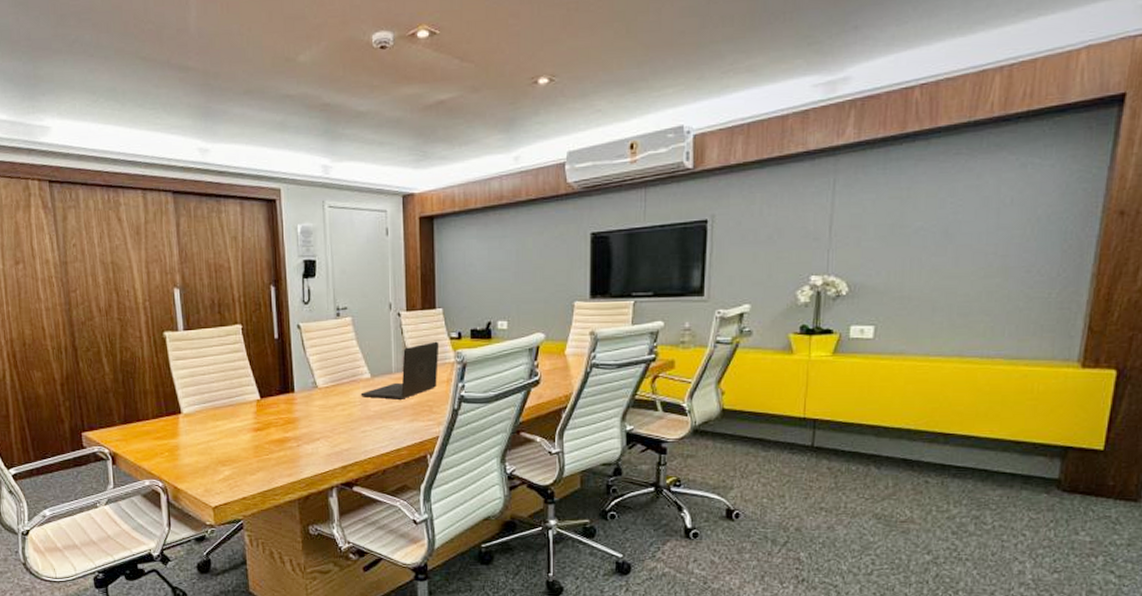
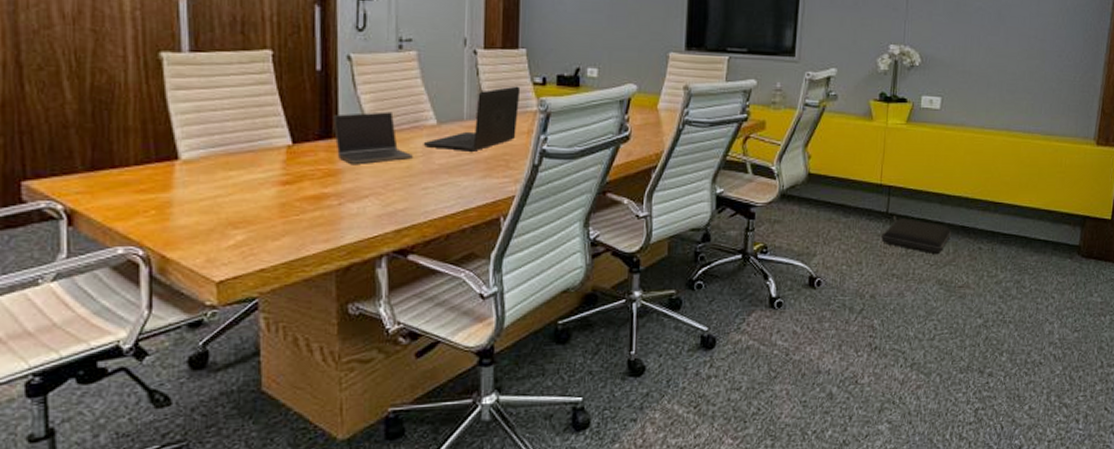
laptop computer: none [289,369,353,413] -> present [332,111,413,164]
briefcase: none [806,449,891,487] -> present [881,216,952,254]

